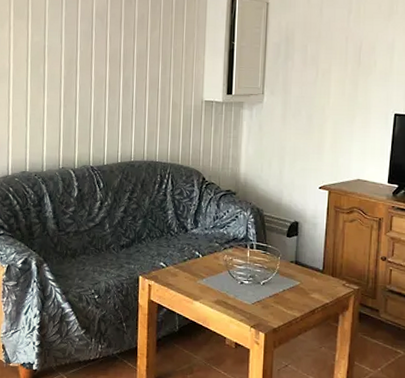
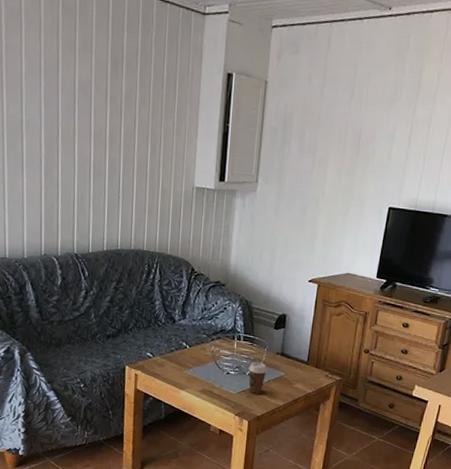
coffee cup: none [262,271,282,305] -> present [248,362,267,394]

